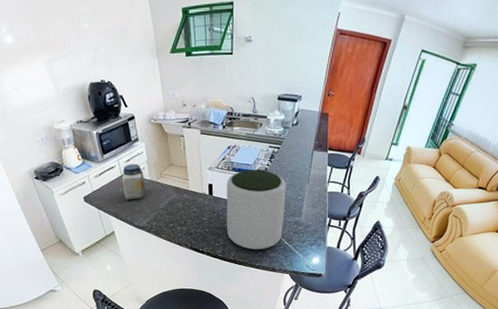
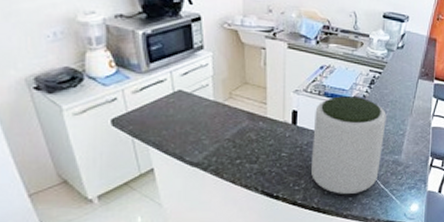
jar: present [121,163,146,200] -> none [173,78,207,127]

